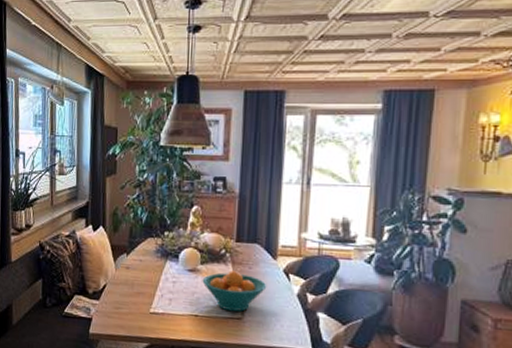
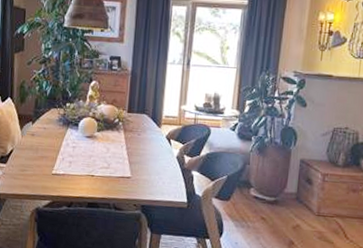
fruit bowl: present [202,270,267,312] -> none [98,137,153,172]

